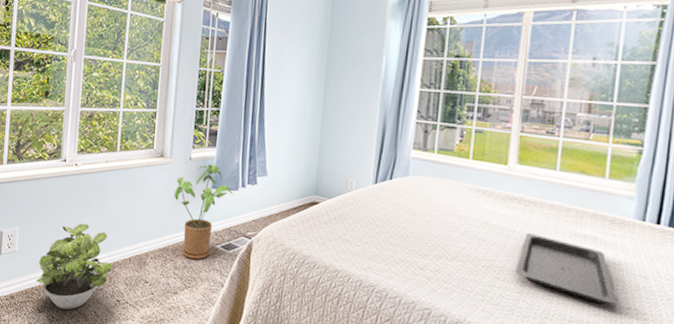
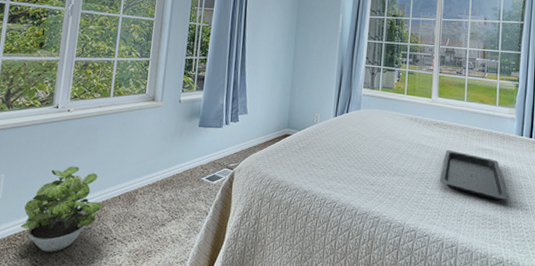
house plant: present [174,164,233,260] -> none [164,106,218,192]

